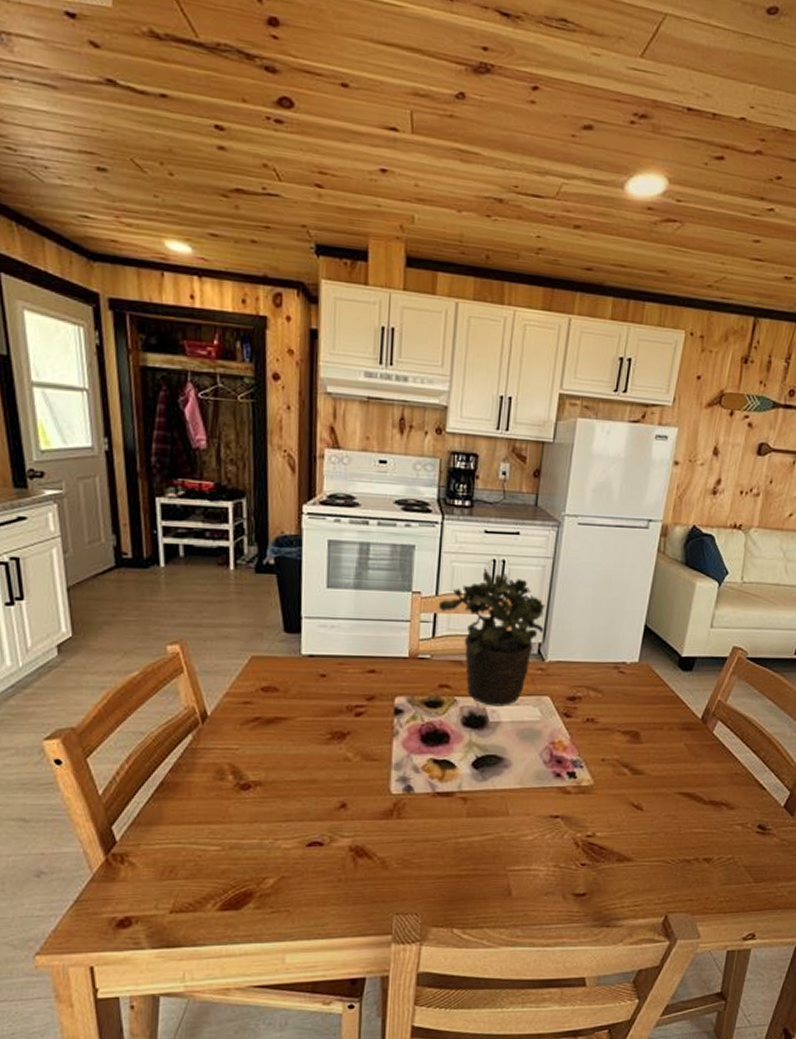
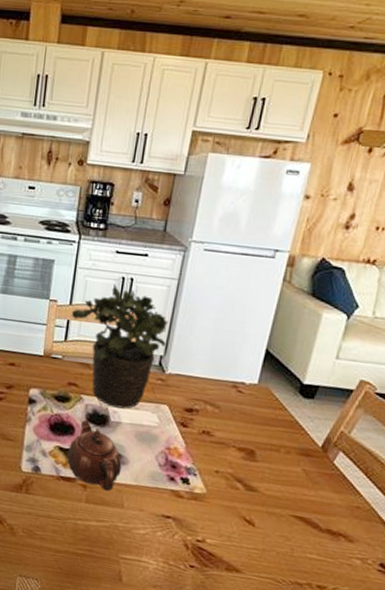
teapot: none [443,724,504,800] -> present [67,419,122,491]

